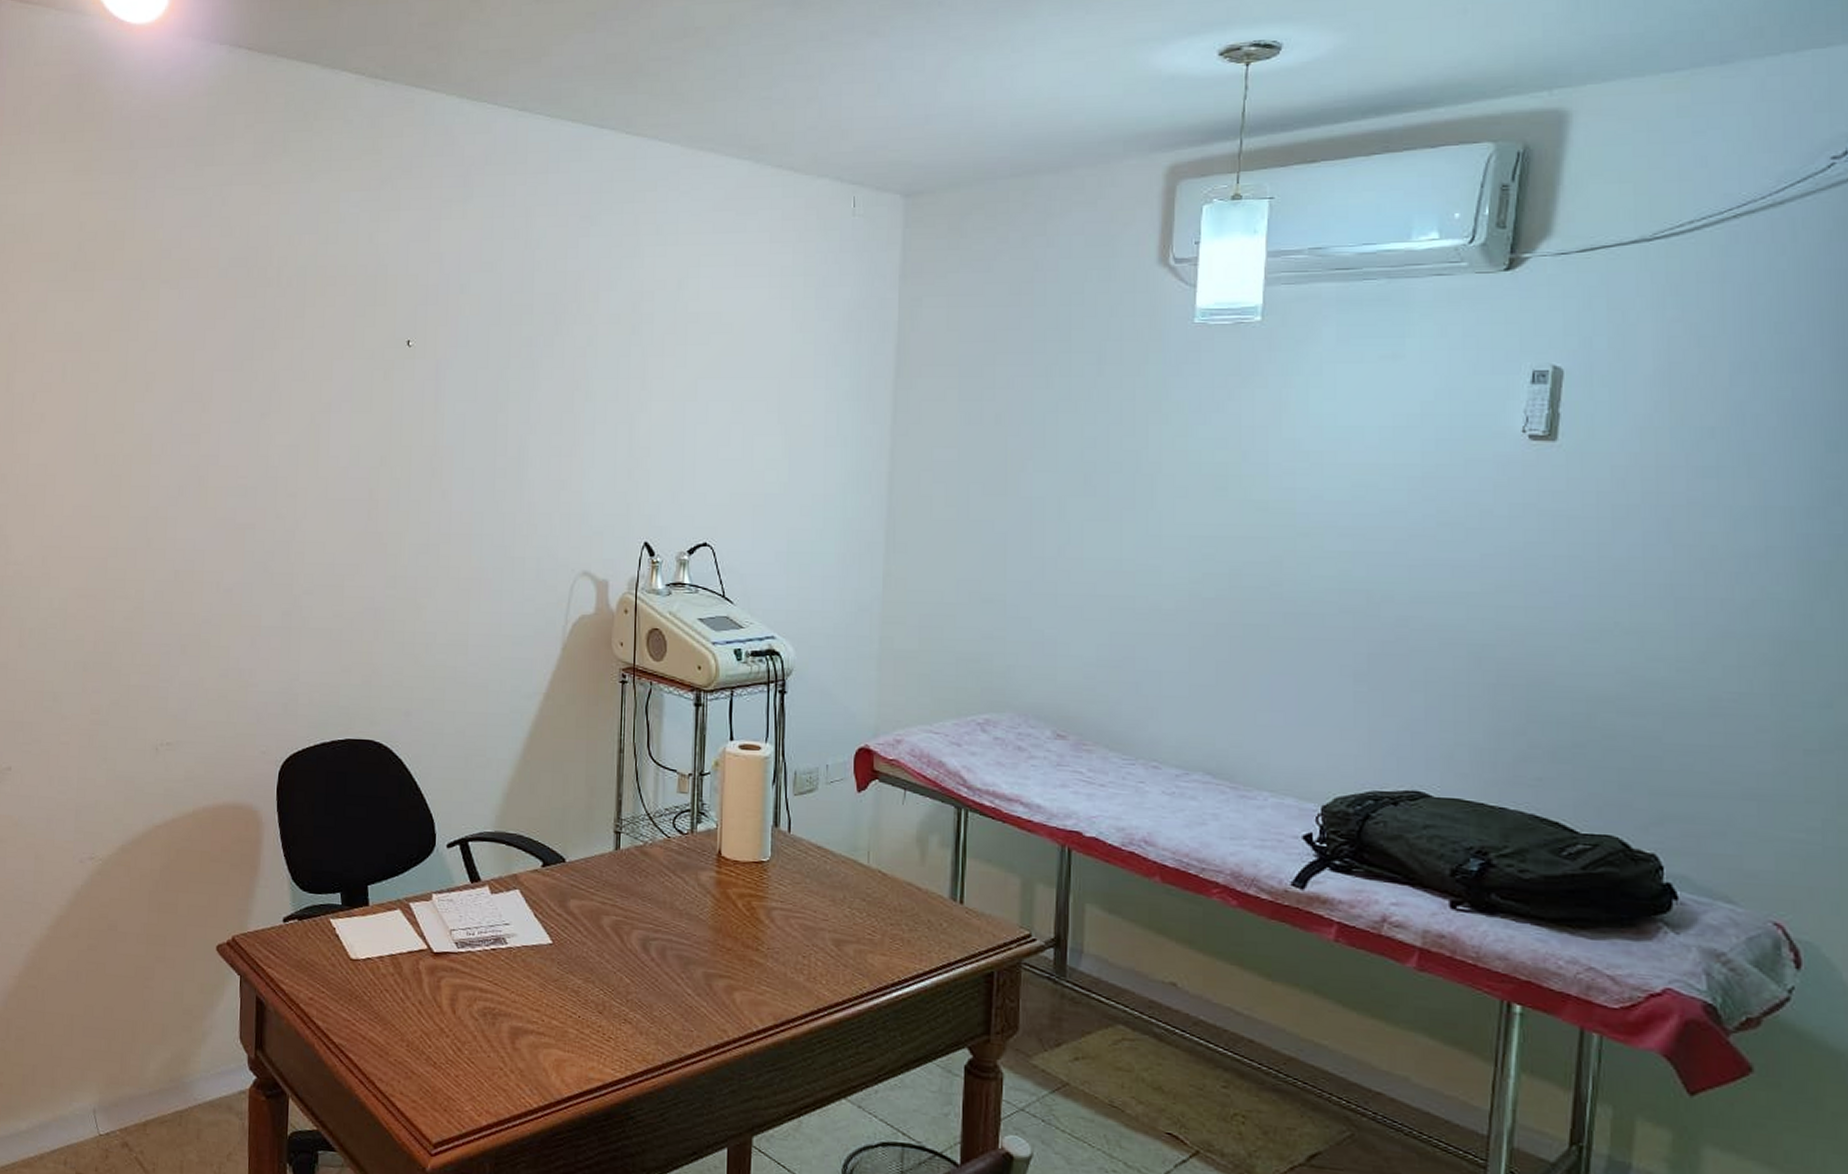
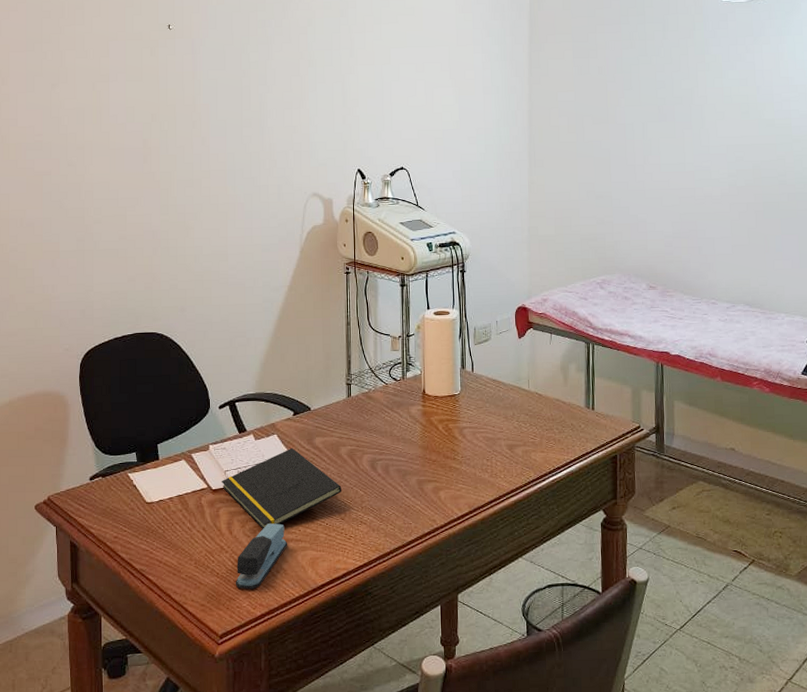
notepad: none [446,909,601,1013] -> present [222,447,342,529]
stapler: none [456,1006,527,1090] -> present [235,523,288,590]

